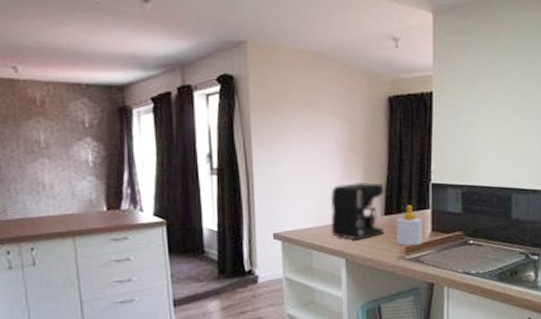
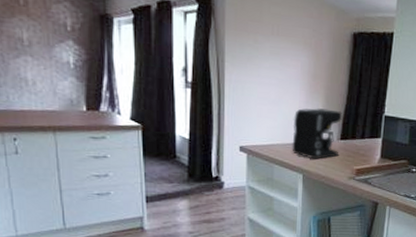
soap bottle: present [397,205,422,246] -> none [349,132,373,169]

